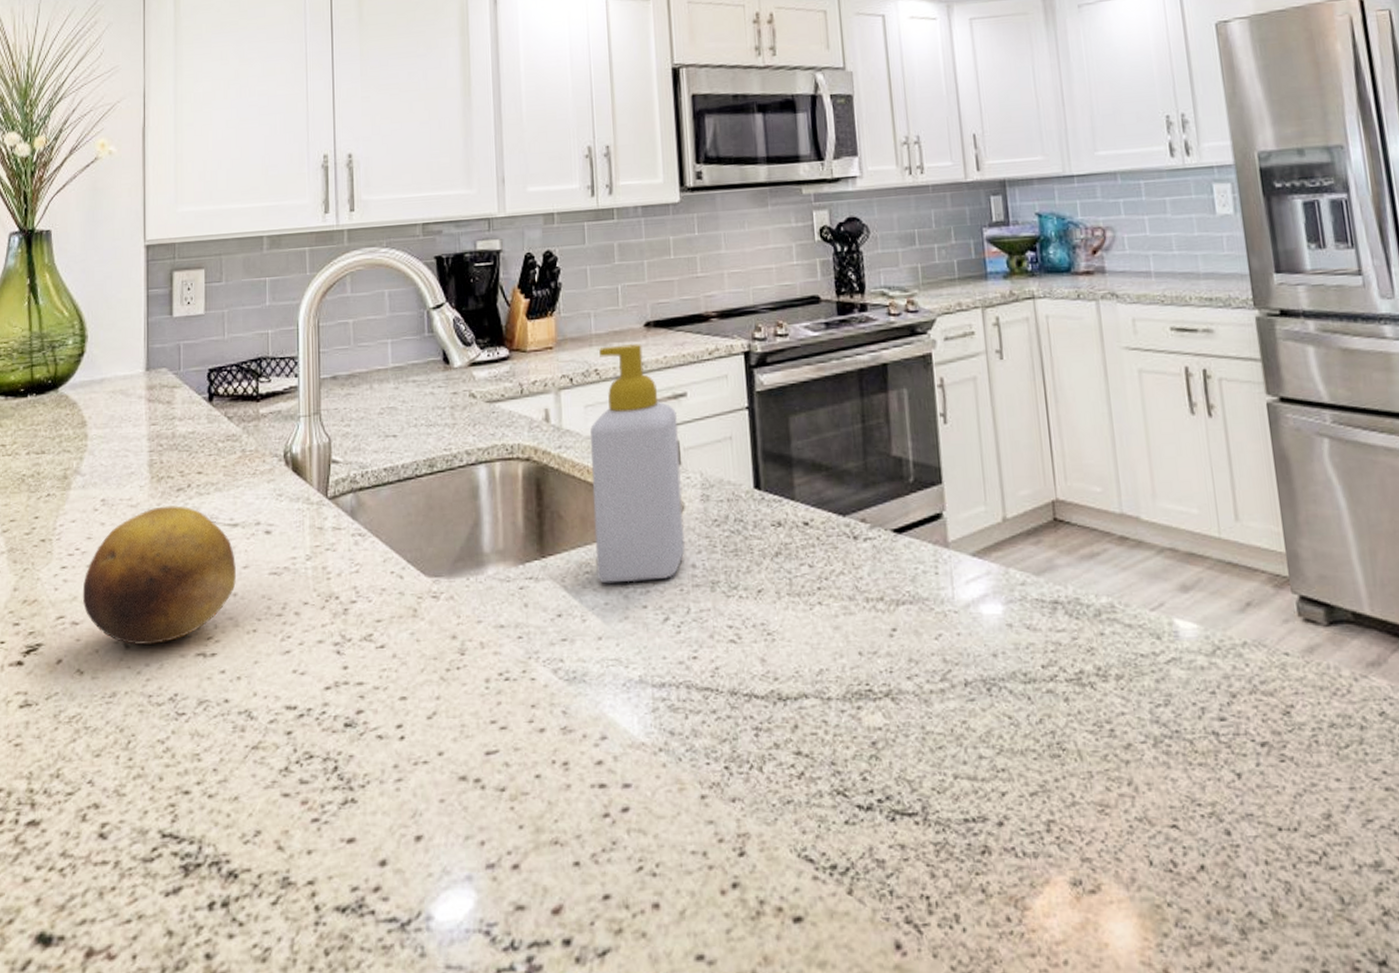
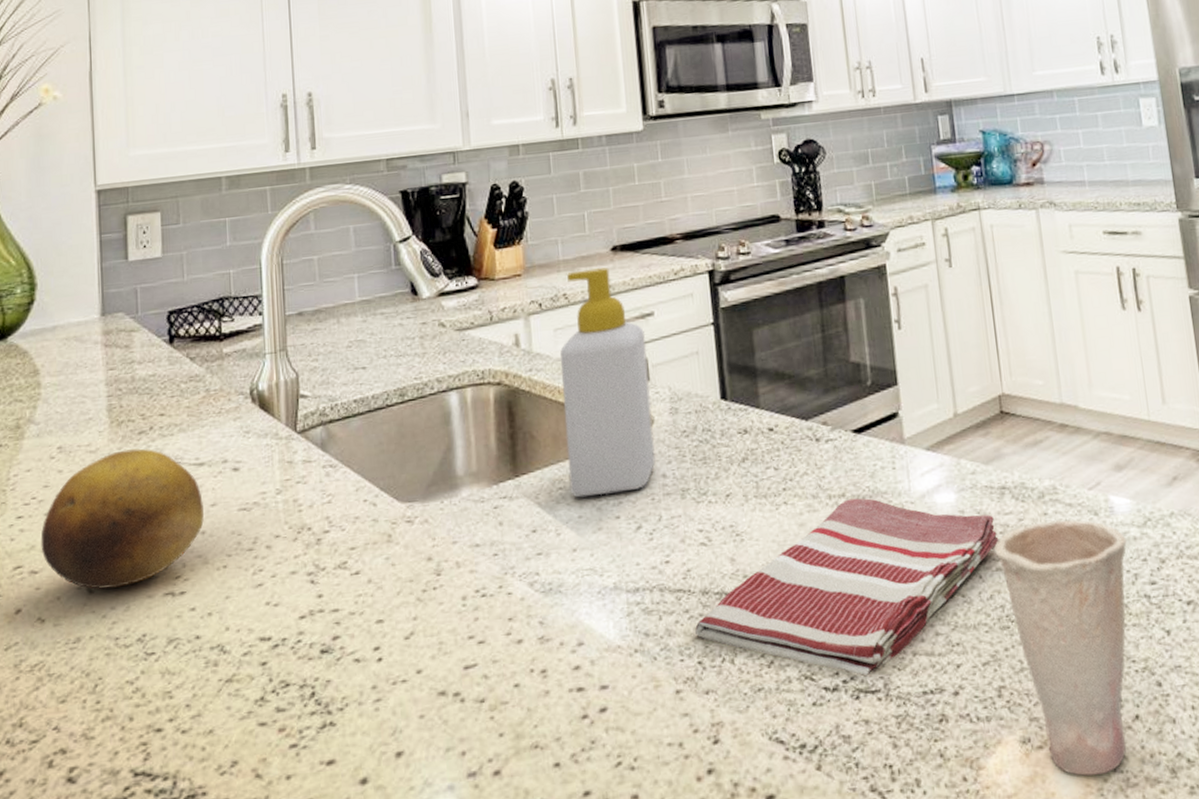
dish towel: none [722,603,1050,796] -> present [695,498,999,675]
cup: none [1044,642,1193,929] -> present [993,520,1127,776]

